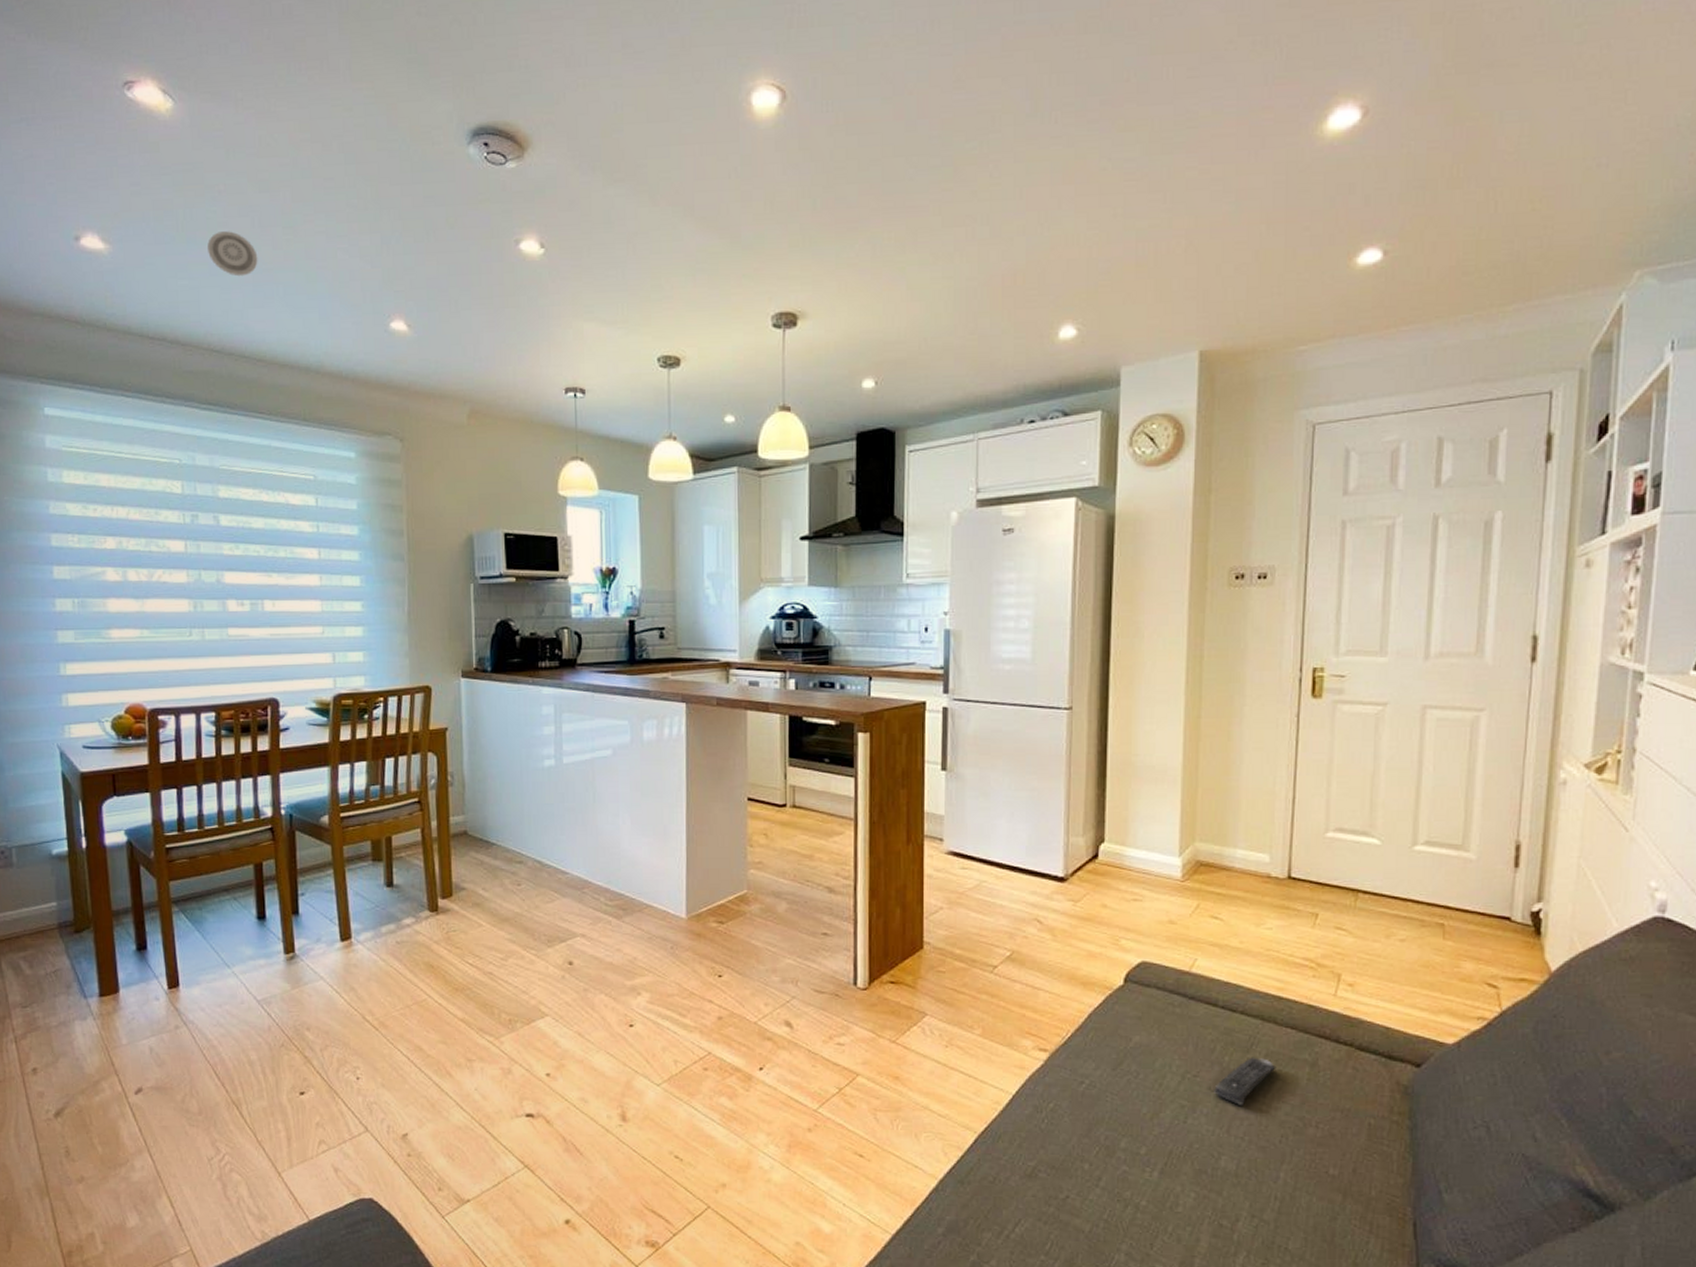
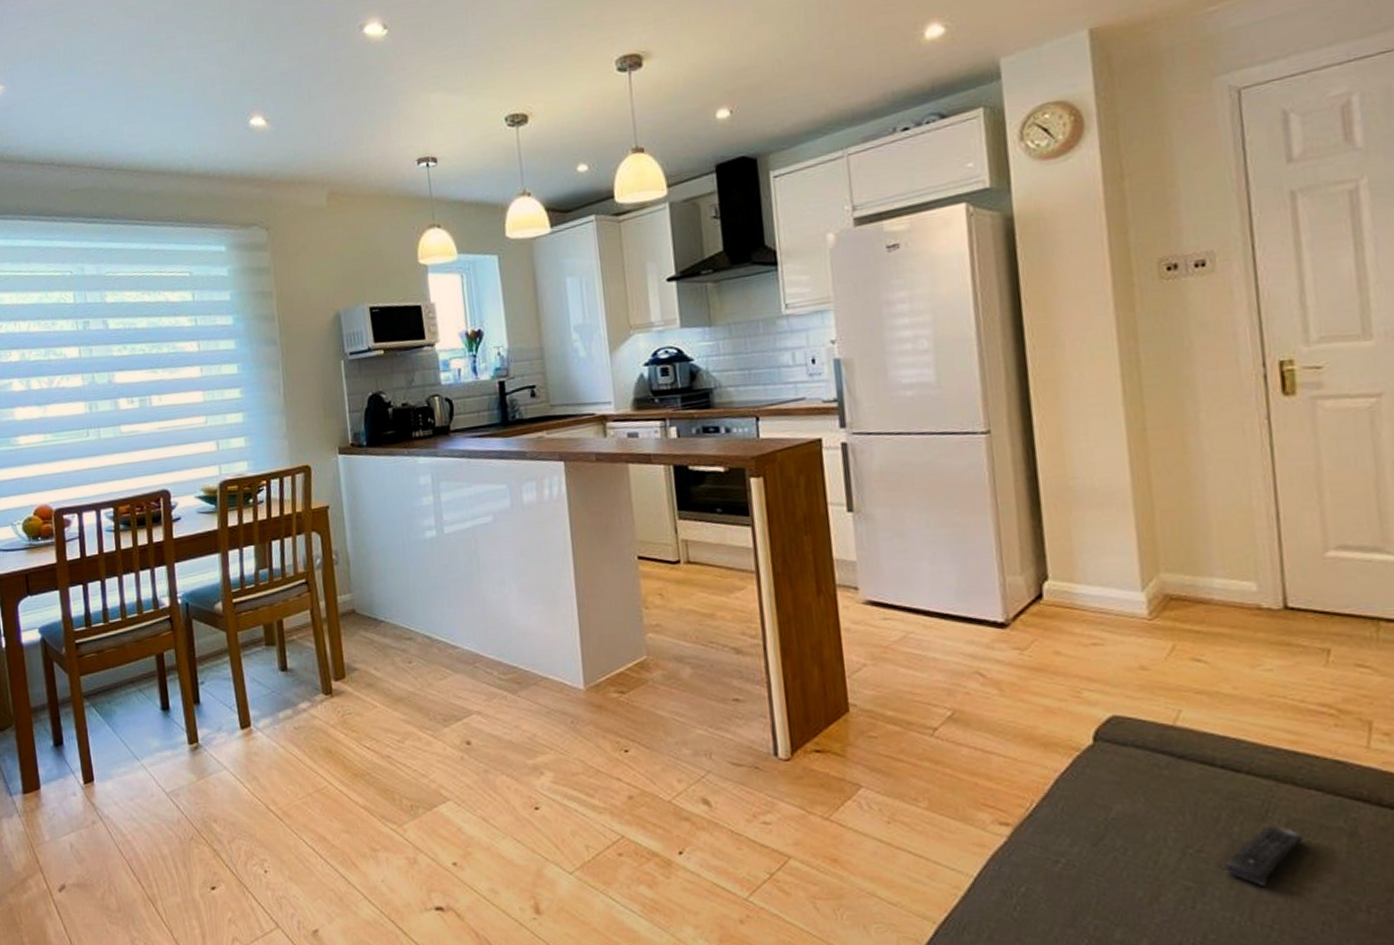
smoke detector: present [207,231,258,277] -> none [85,57,130,98]

